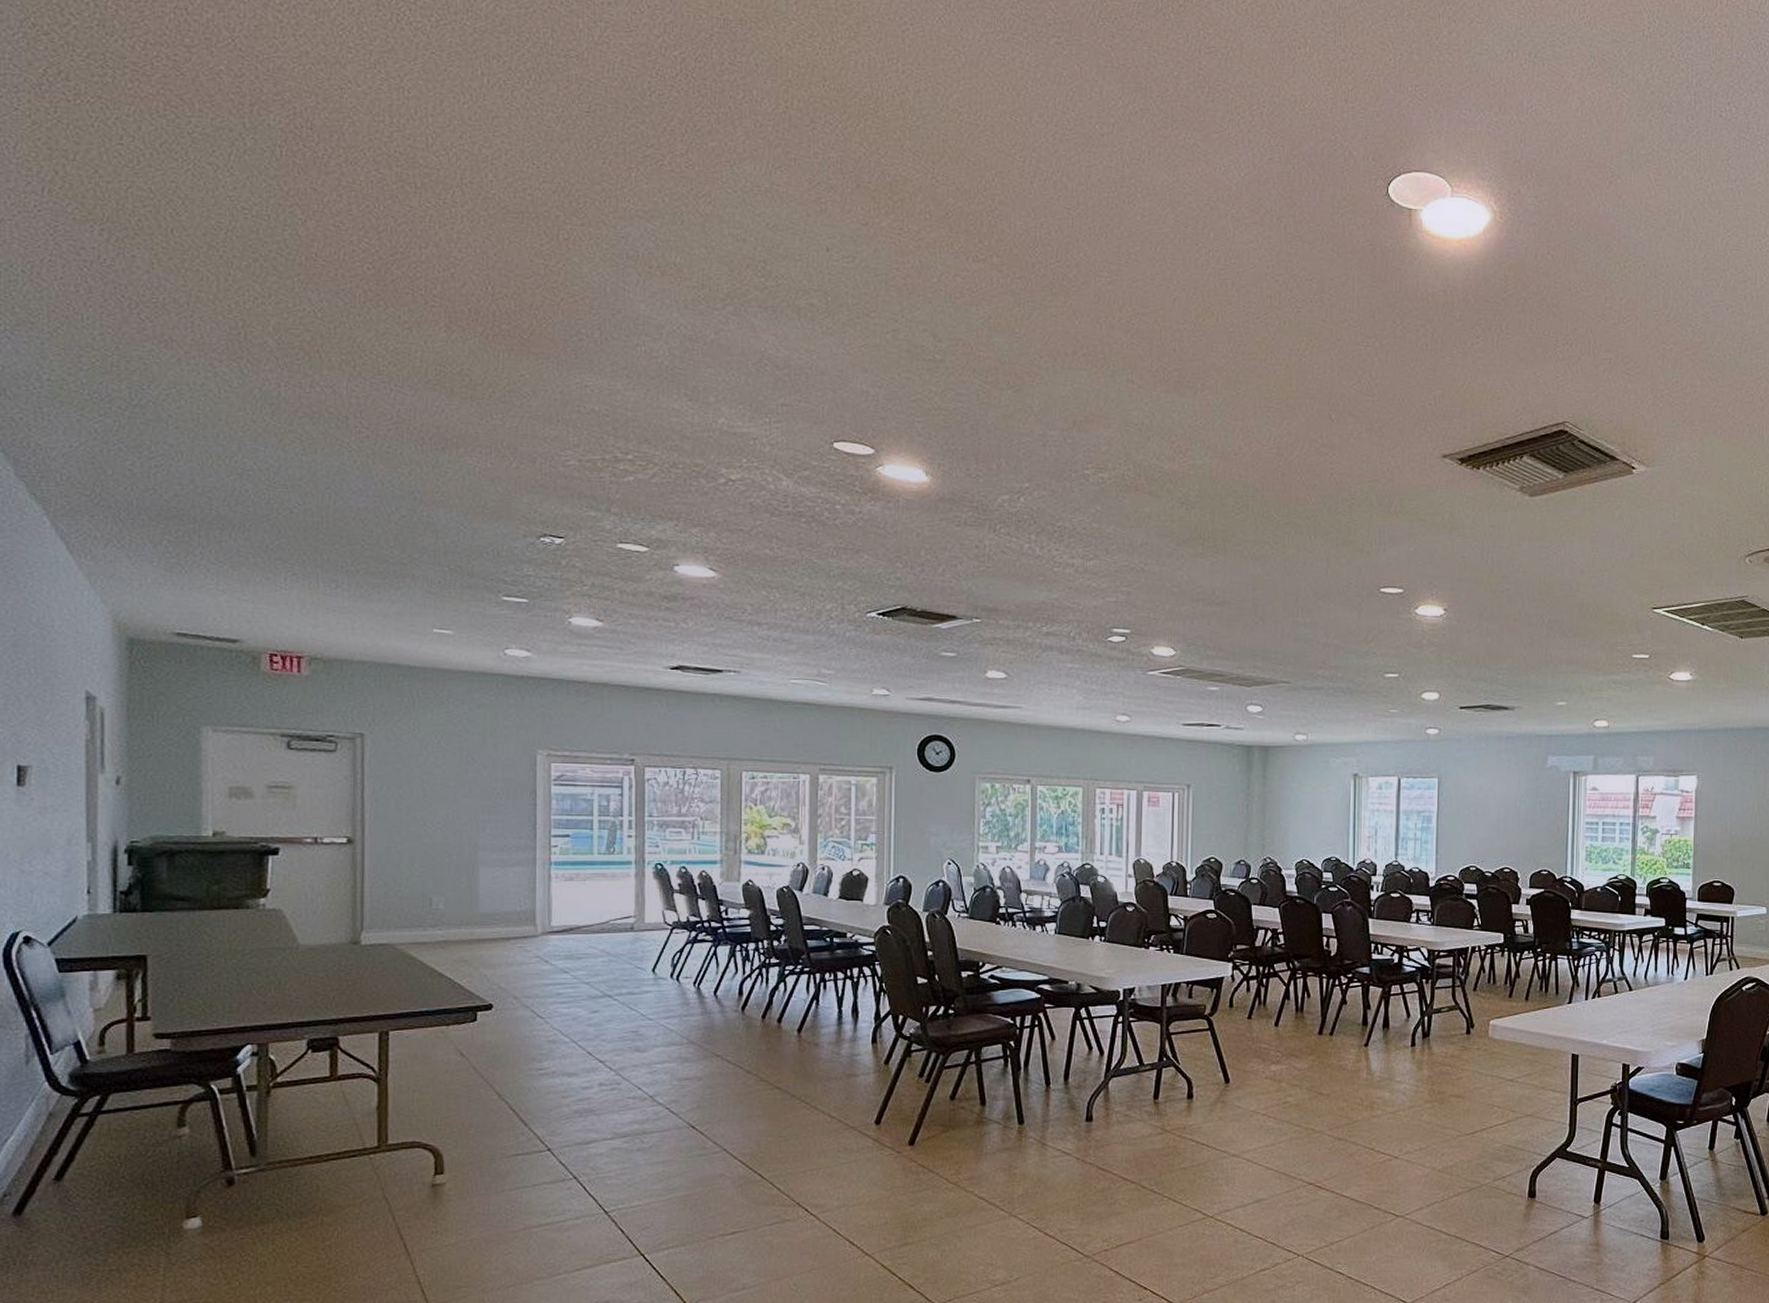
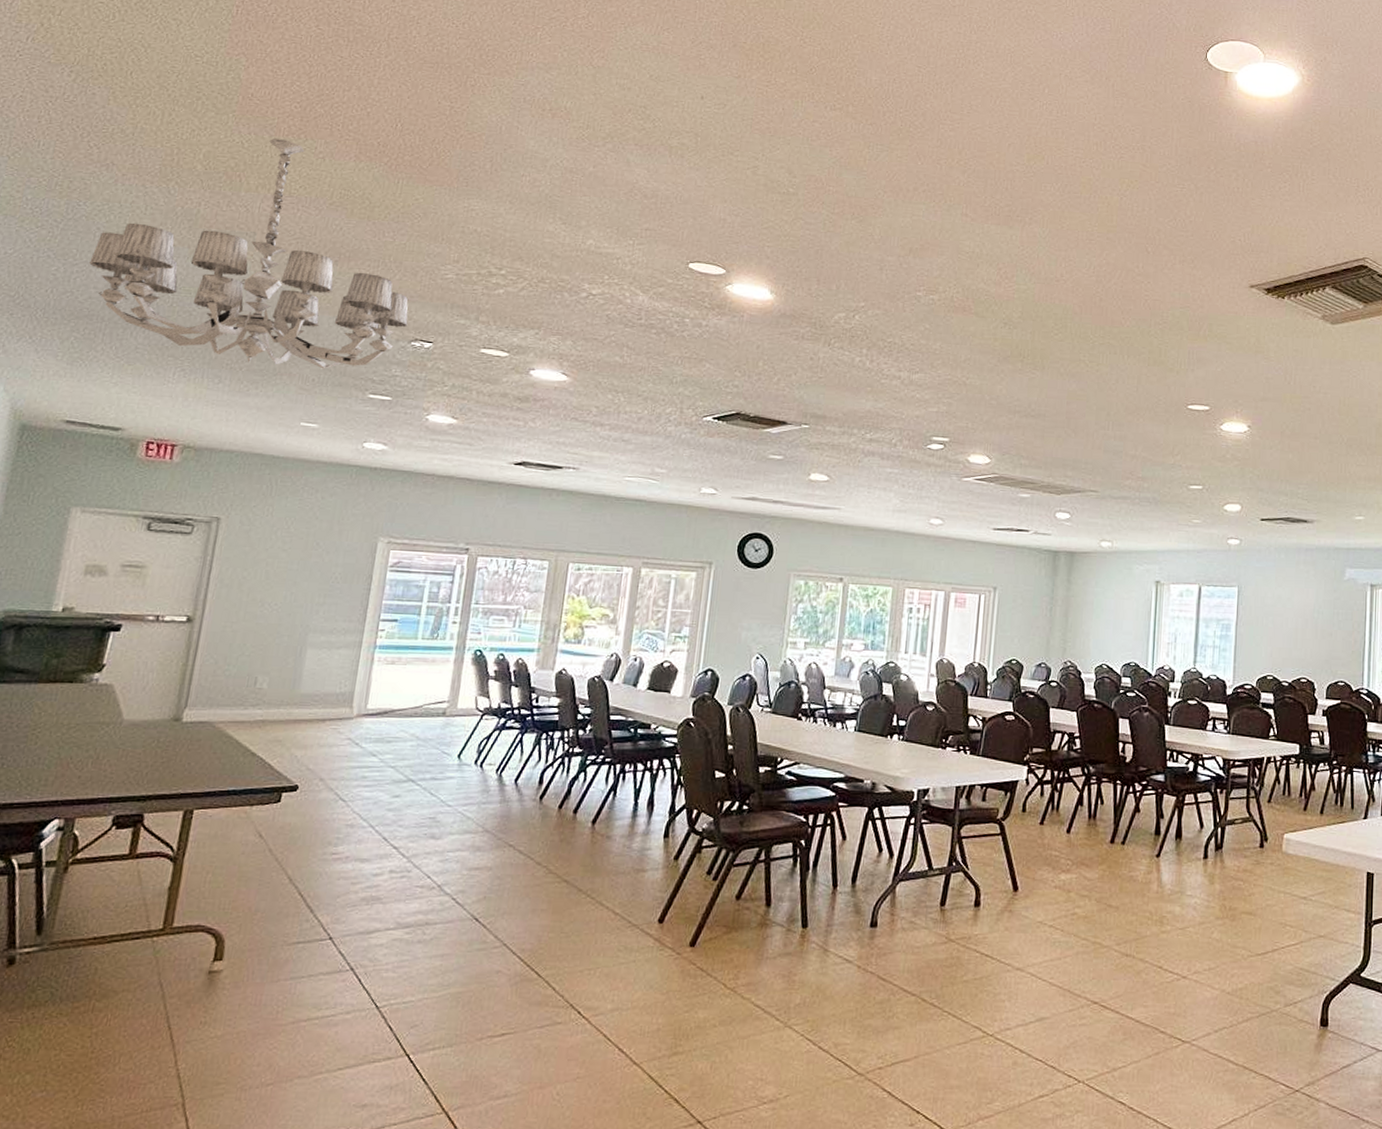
chandelier: none [166,305,533,570] -> present [88,138,409,369]

